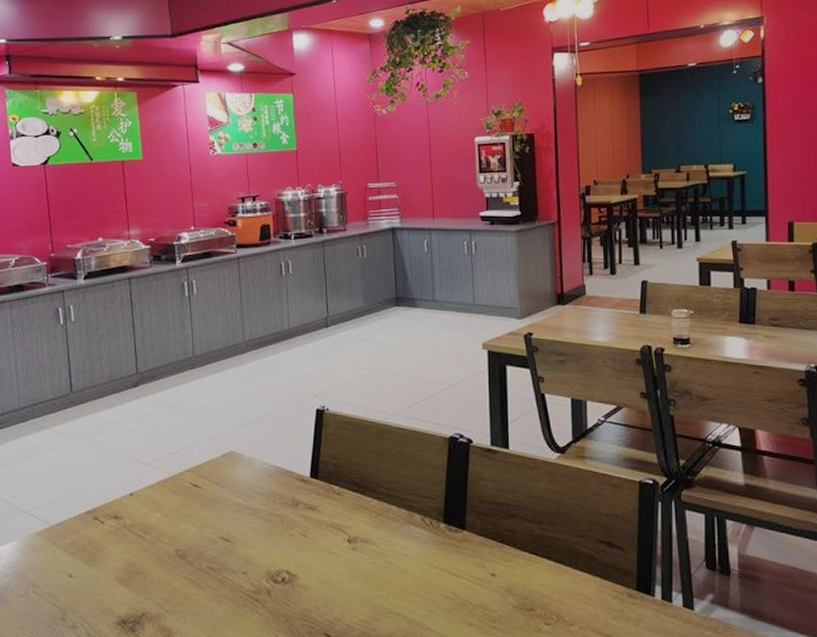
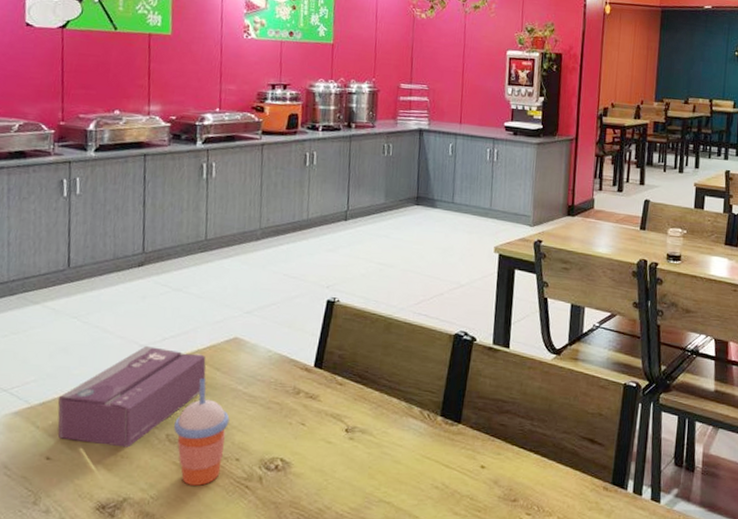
tissue box: none [73,464,207,564] -> present [57,346,206,448]
cup with straw: none [182,493,233,600] -> present [174,378,230,486]

